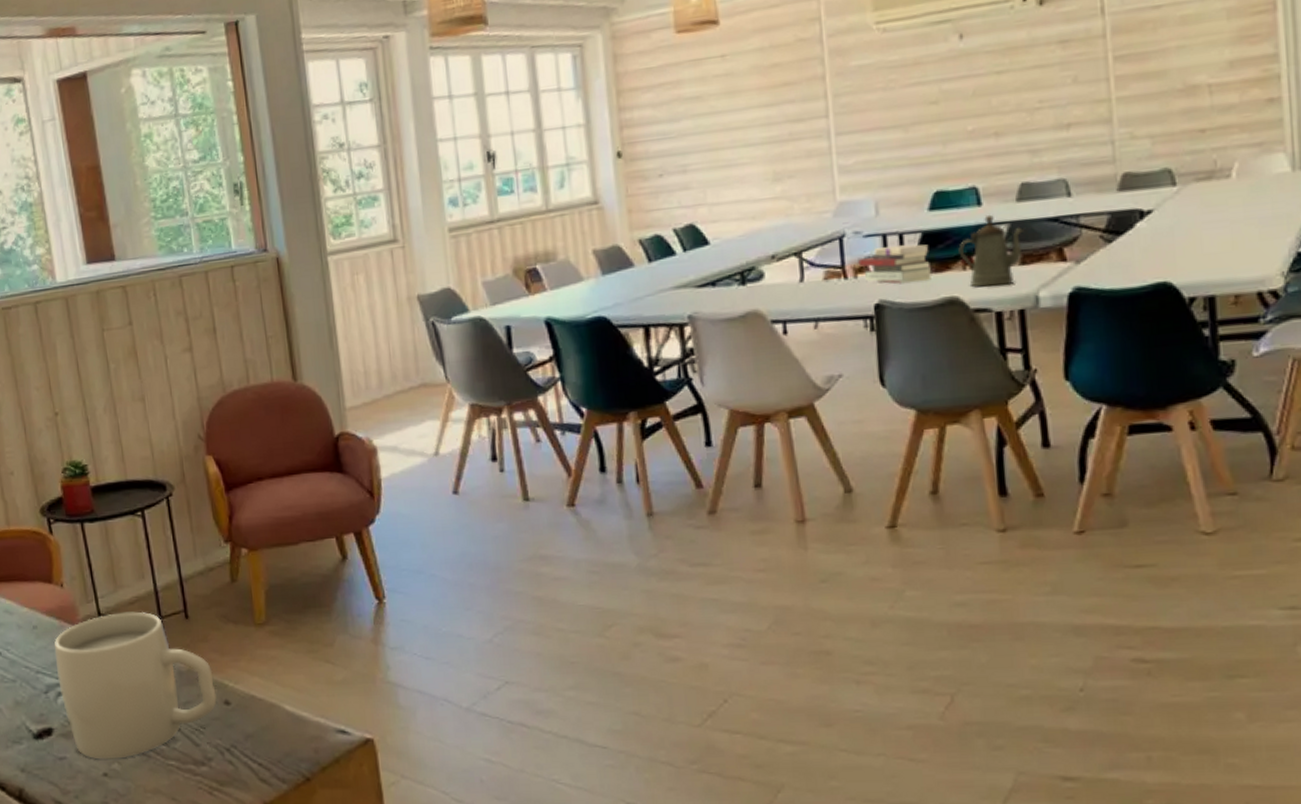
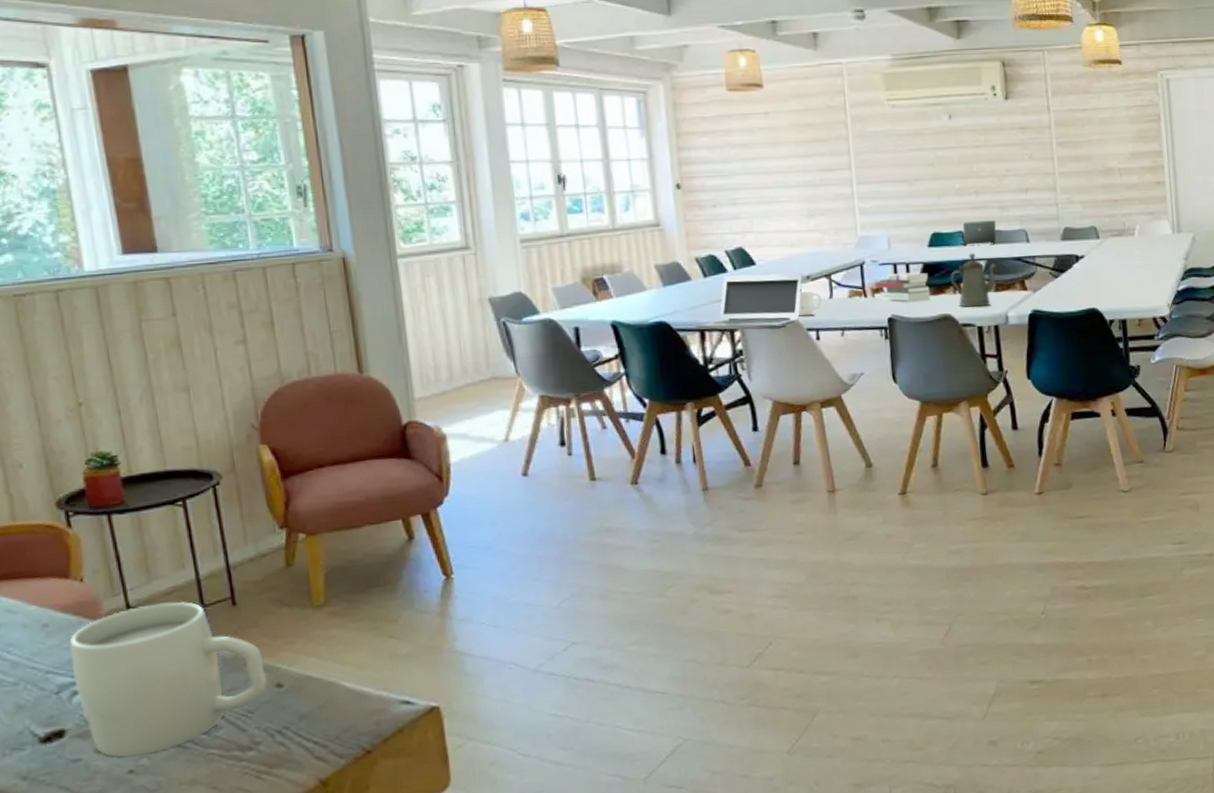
laptop: none [639,252,767,326] -> present [695,273,803,330]
mug: none [760,273,790,306] -> present [797,291,822,317]
laptop: none [973,170,1024,206] -> present [960,220,996,246]

